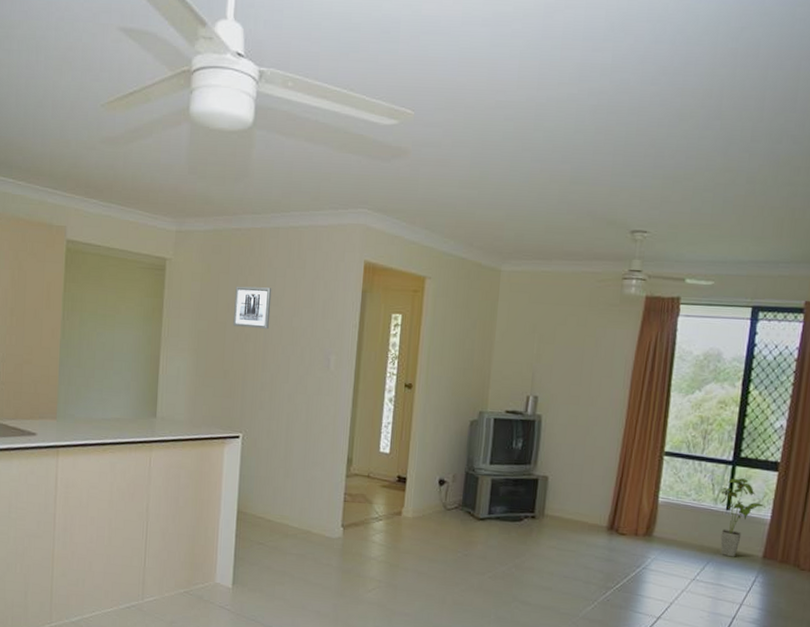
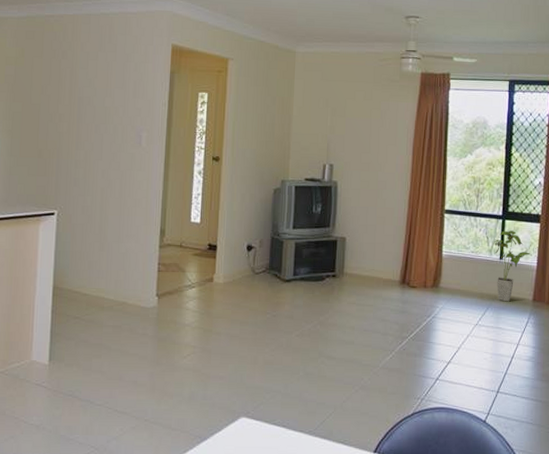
wall art: present [233,286,272,329] -> none [47,69,85,109]

